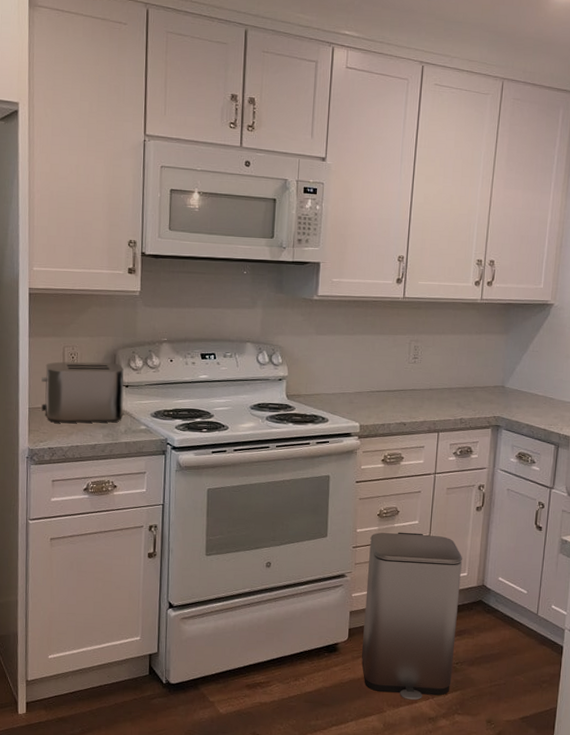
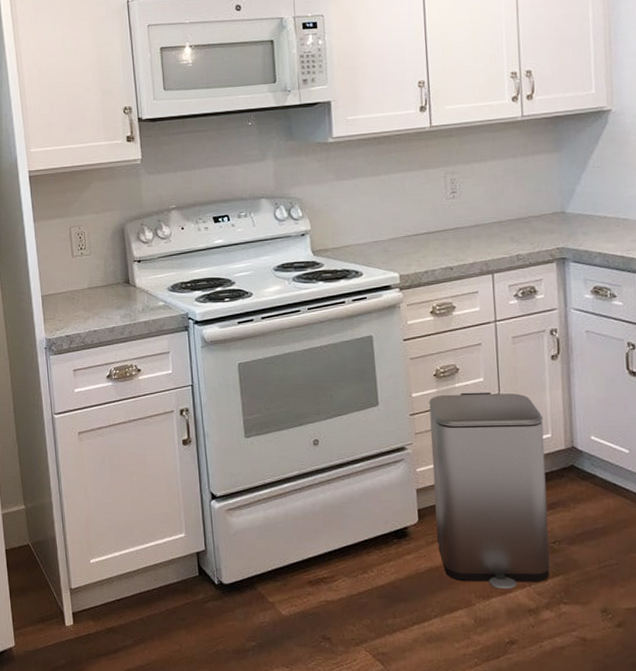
toaster: present [41,361,125,424] -> none [51,238,139,310]

